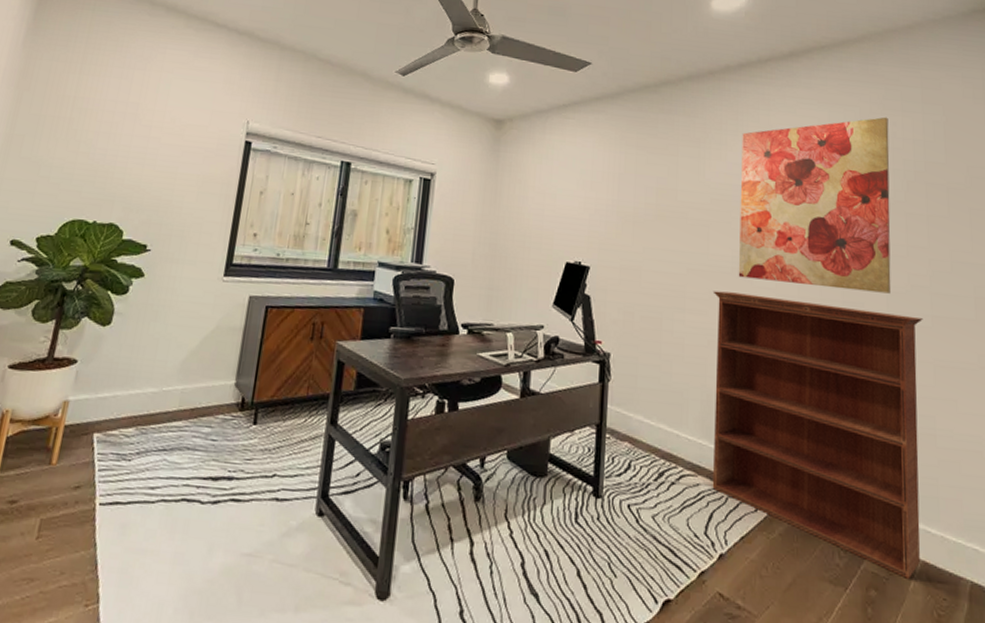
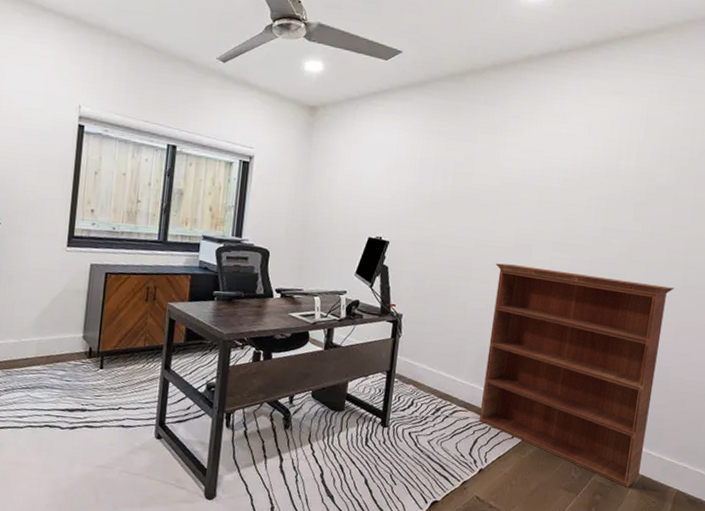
wall art: present [738,117,892,294] -> none [519,107,674,267]

